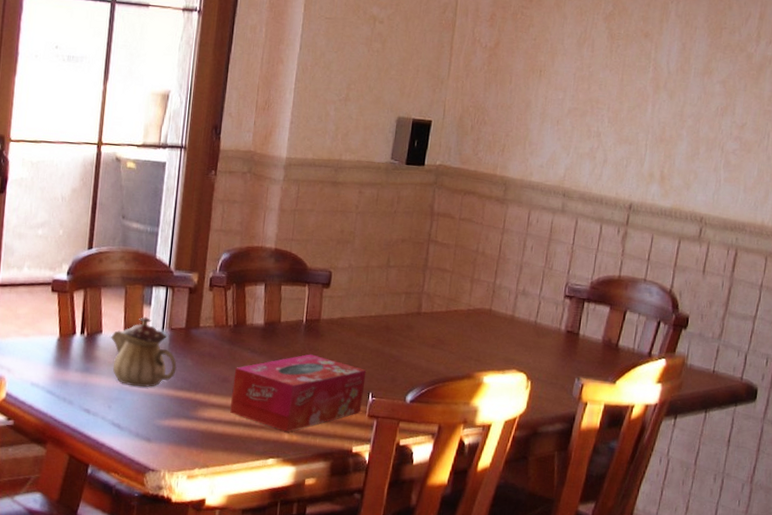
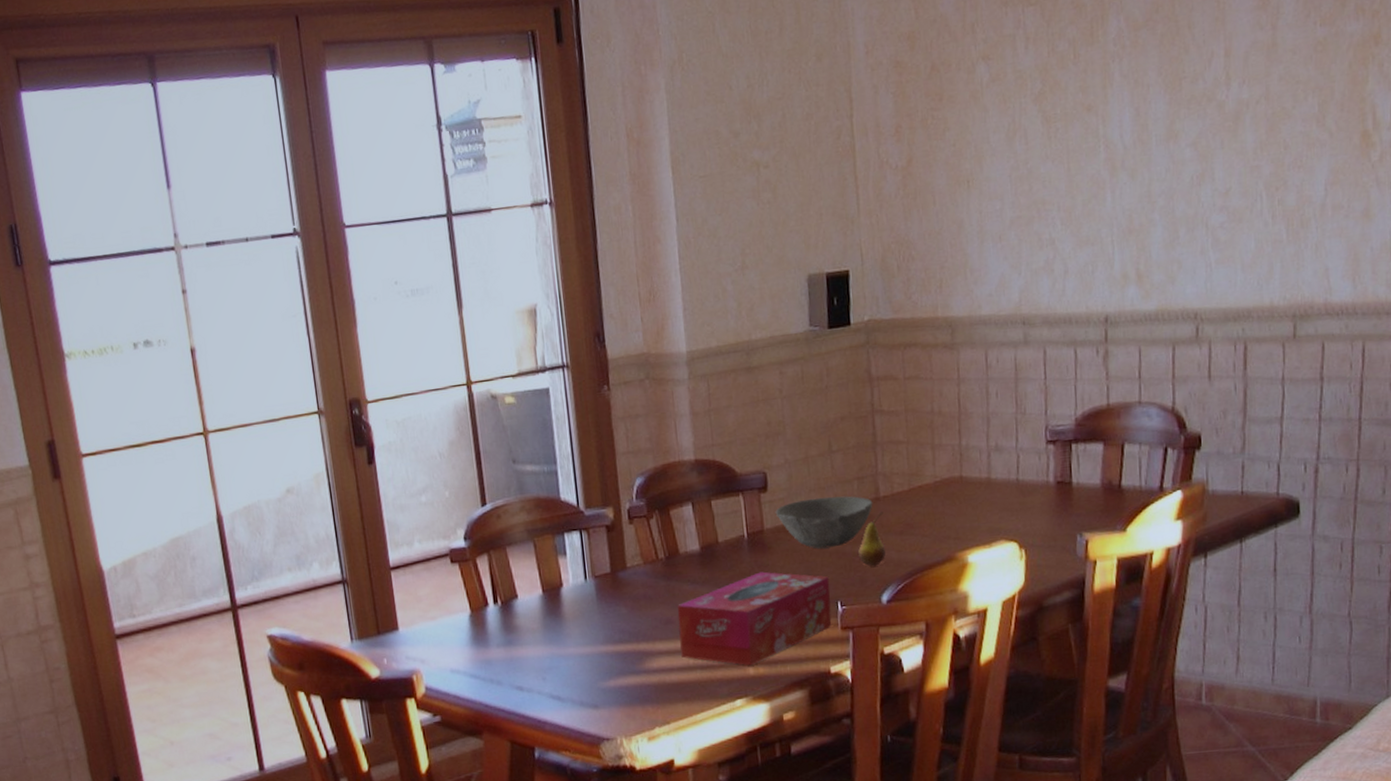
teapot: present [111,317,177,387] -> none [529,569,611,650]
bowl: none [332,301,415,346] -> present [775,496,873,549]
fruit: none [394,324,421,370] -> present [858,511,886,566]

